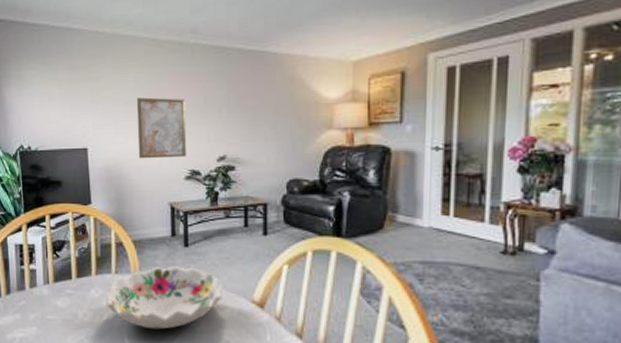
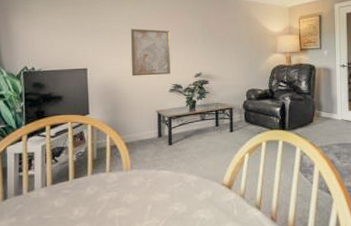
decorative bowl: present [105,266,223,329] -> none [100,161,200,217]

